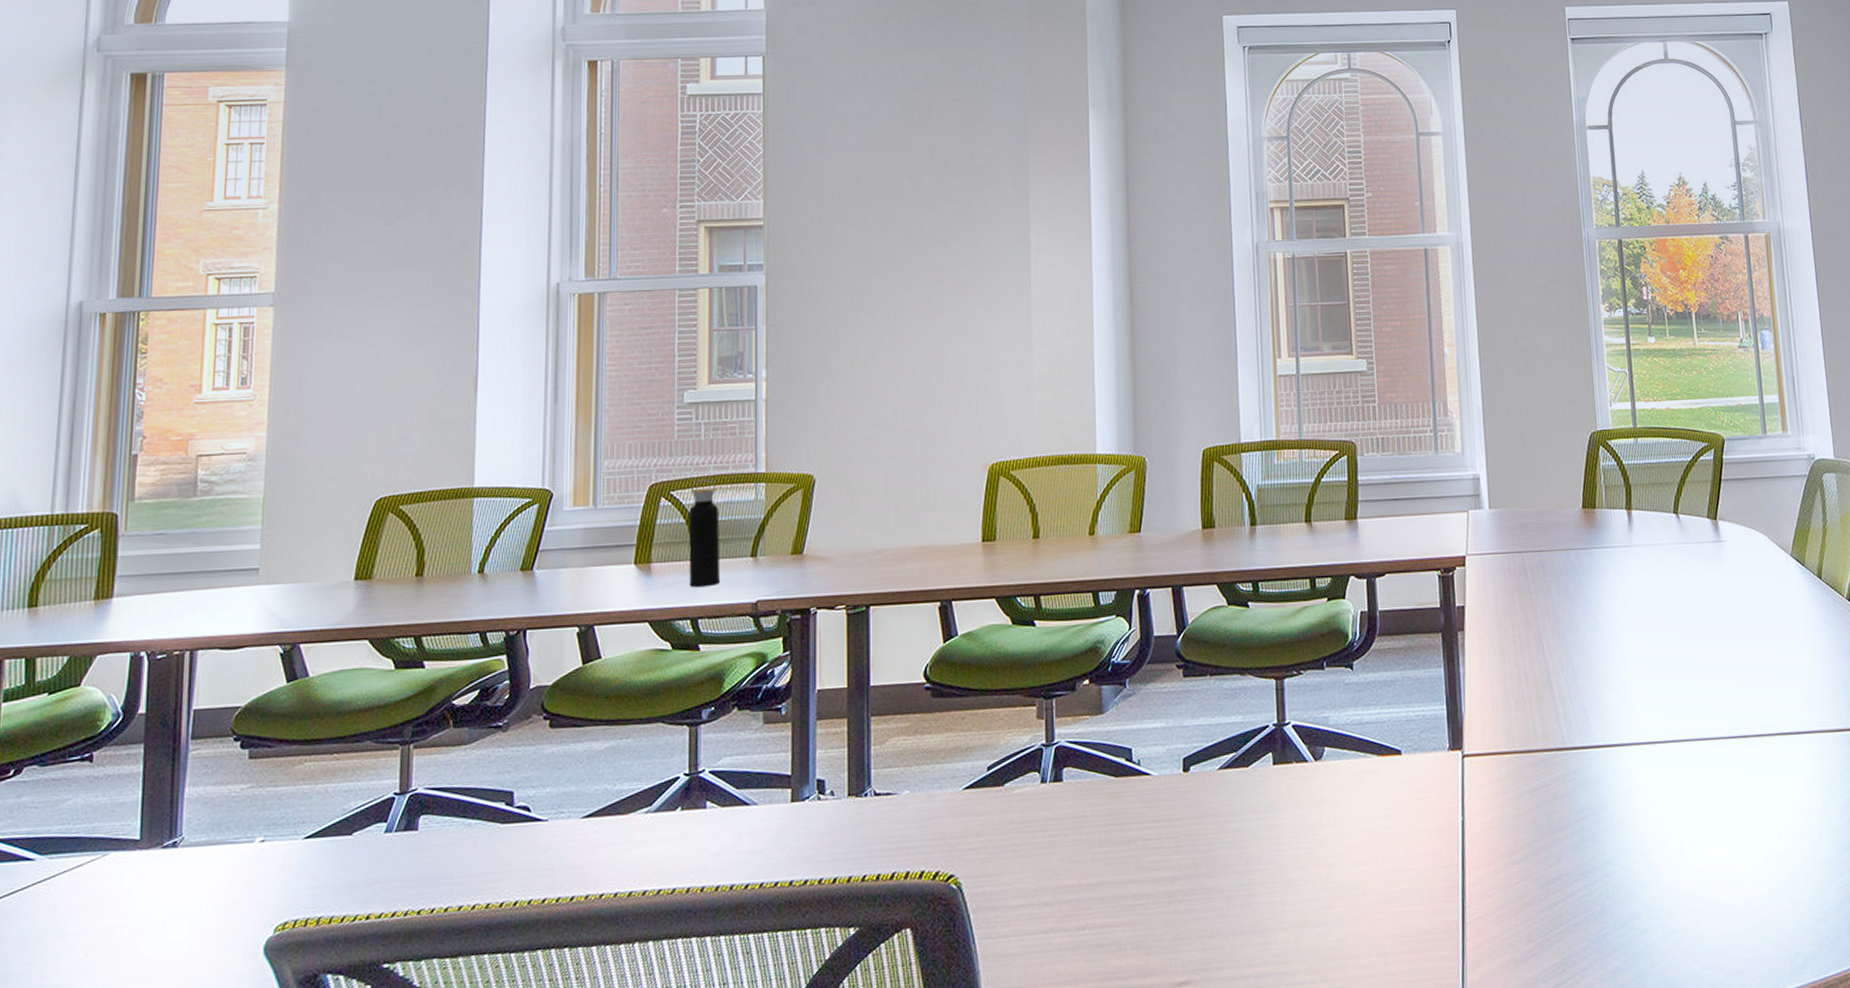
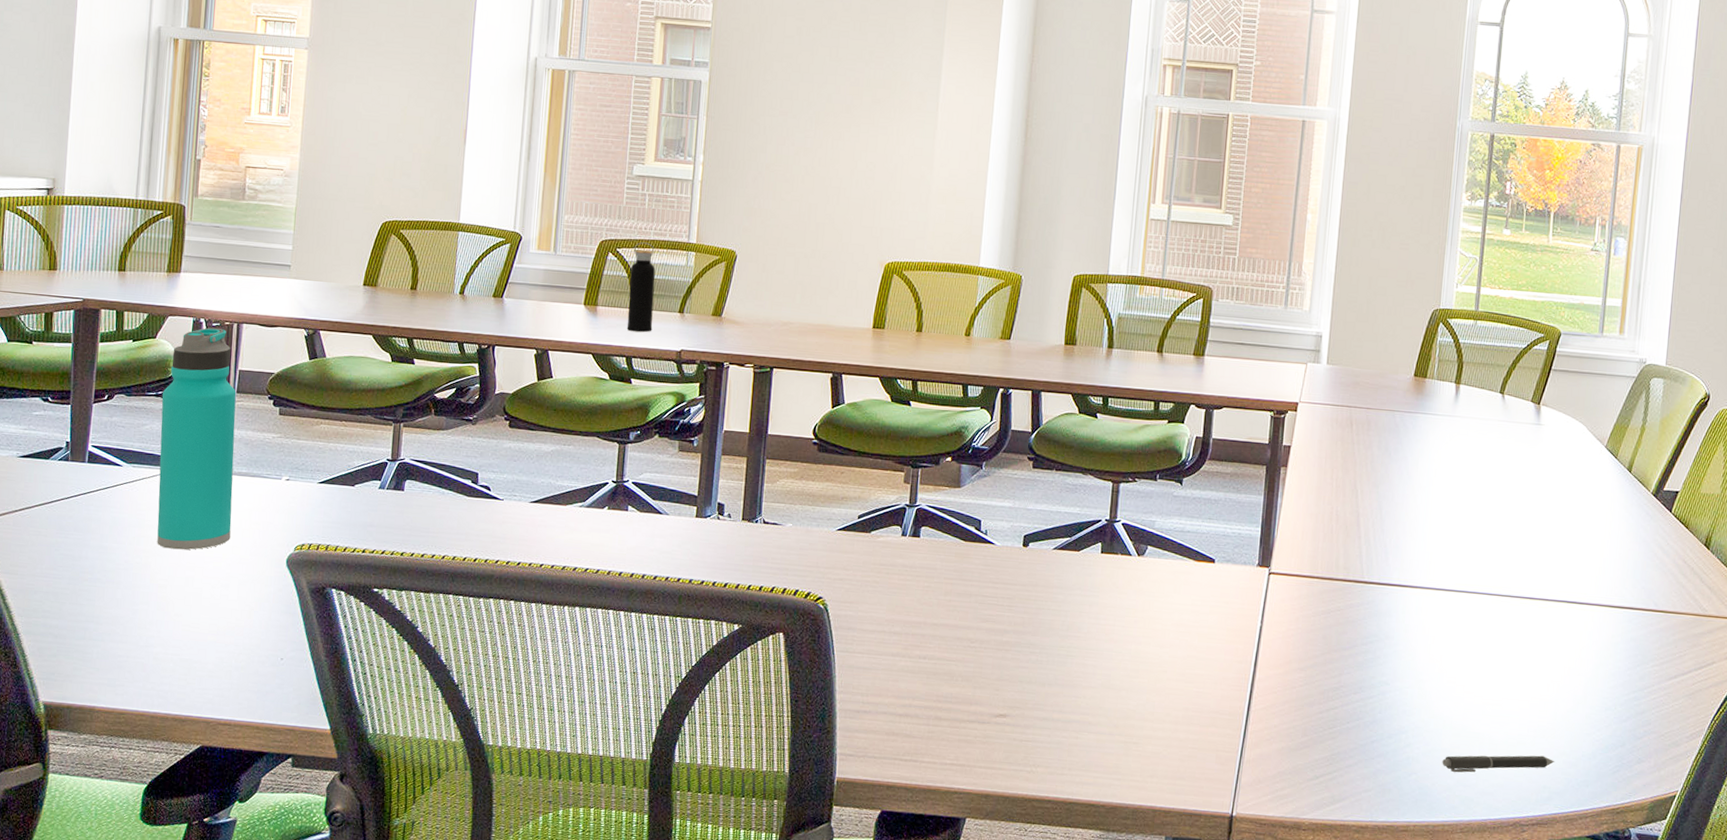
water bottle: none [84,661,191,960] -> present [157,327,236,550]
pen: none [1683,916,1803,955] -> present [1442,755,1555,773]

